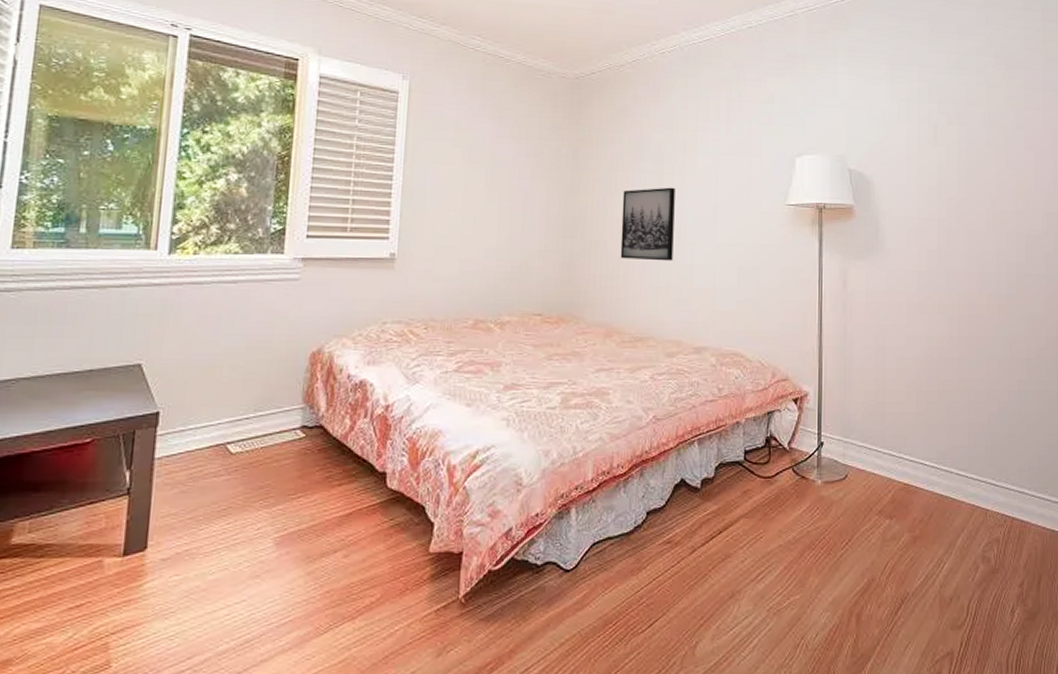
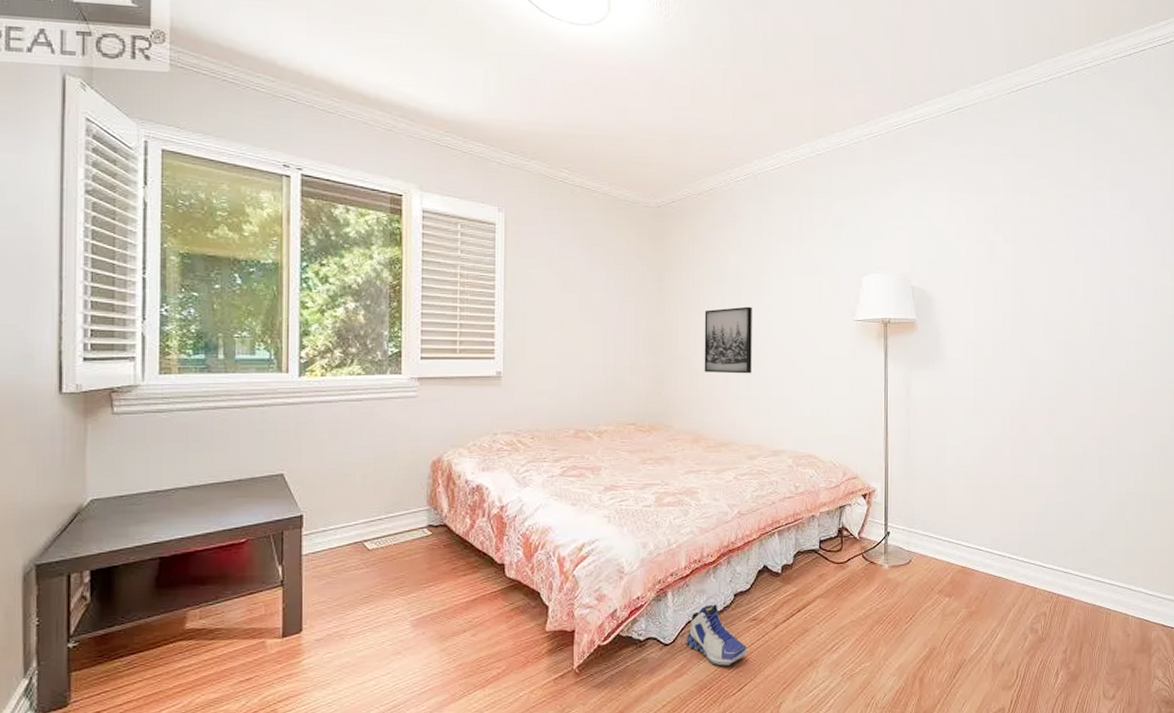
sneaker: none [589,523,660,597] -> present [685,604,748,666]

